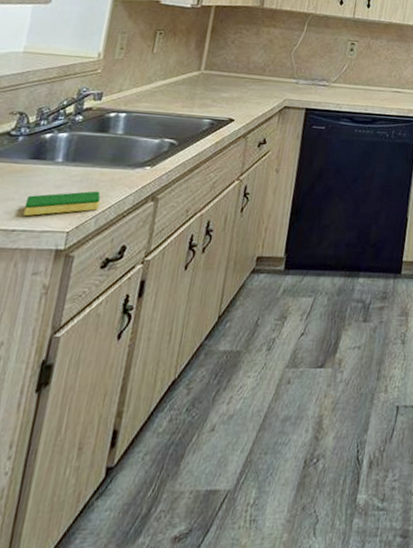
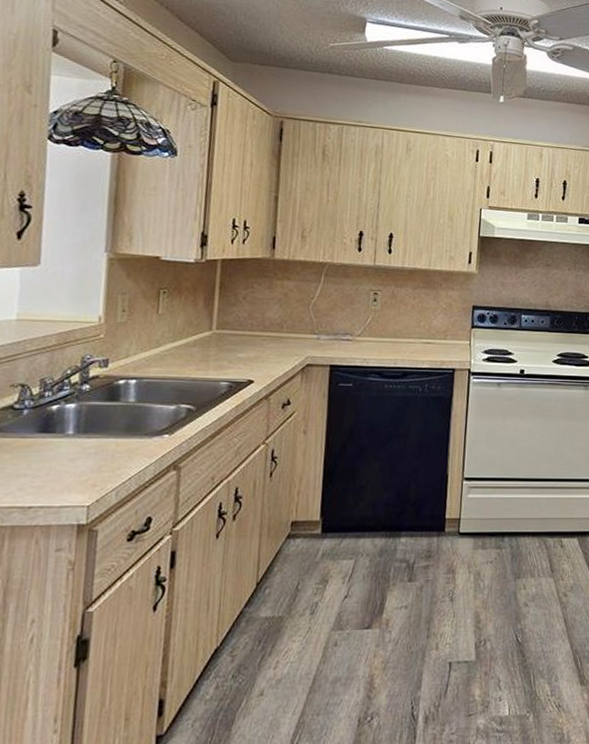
dish sponge: present [22,191,101,216] -> none [37,462,119,491]

